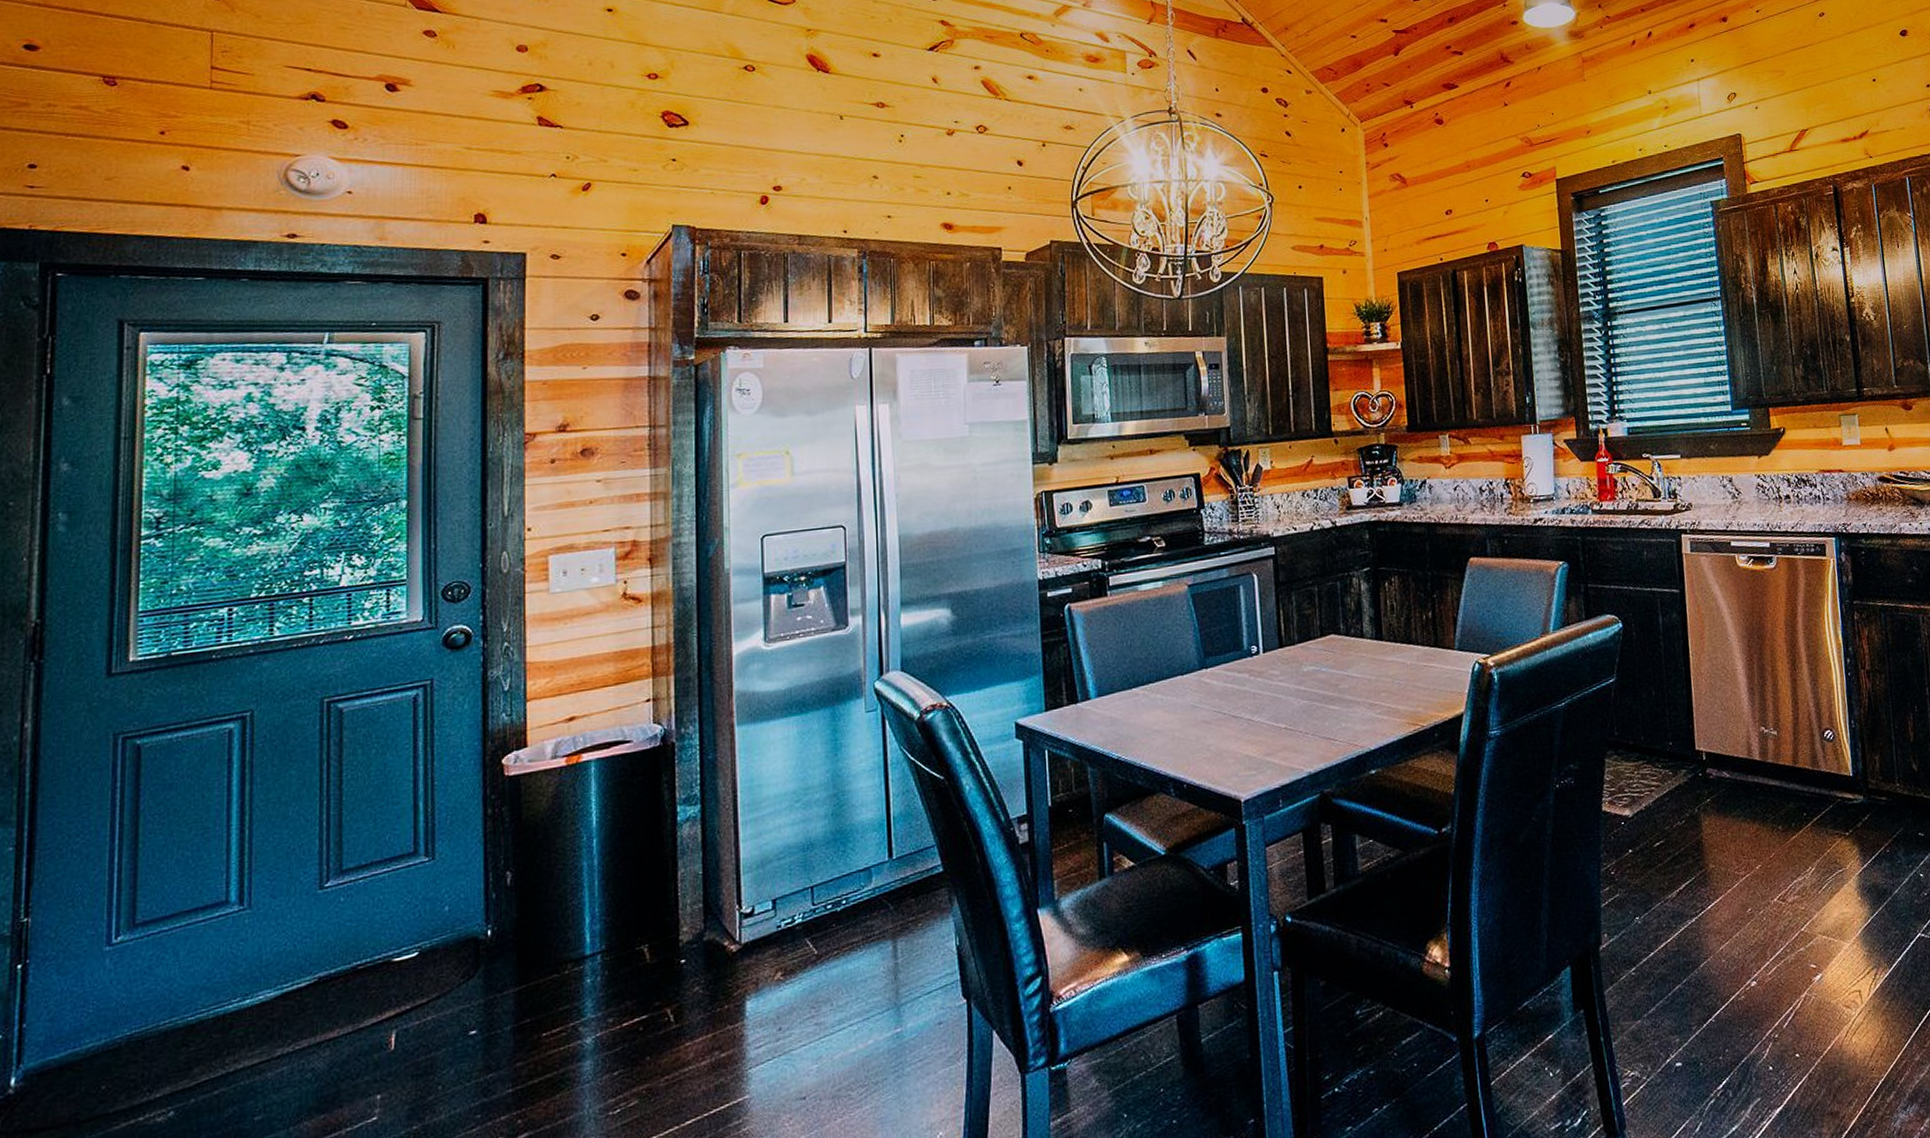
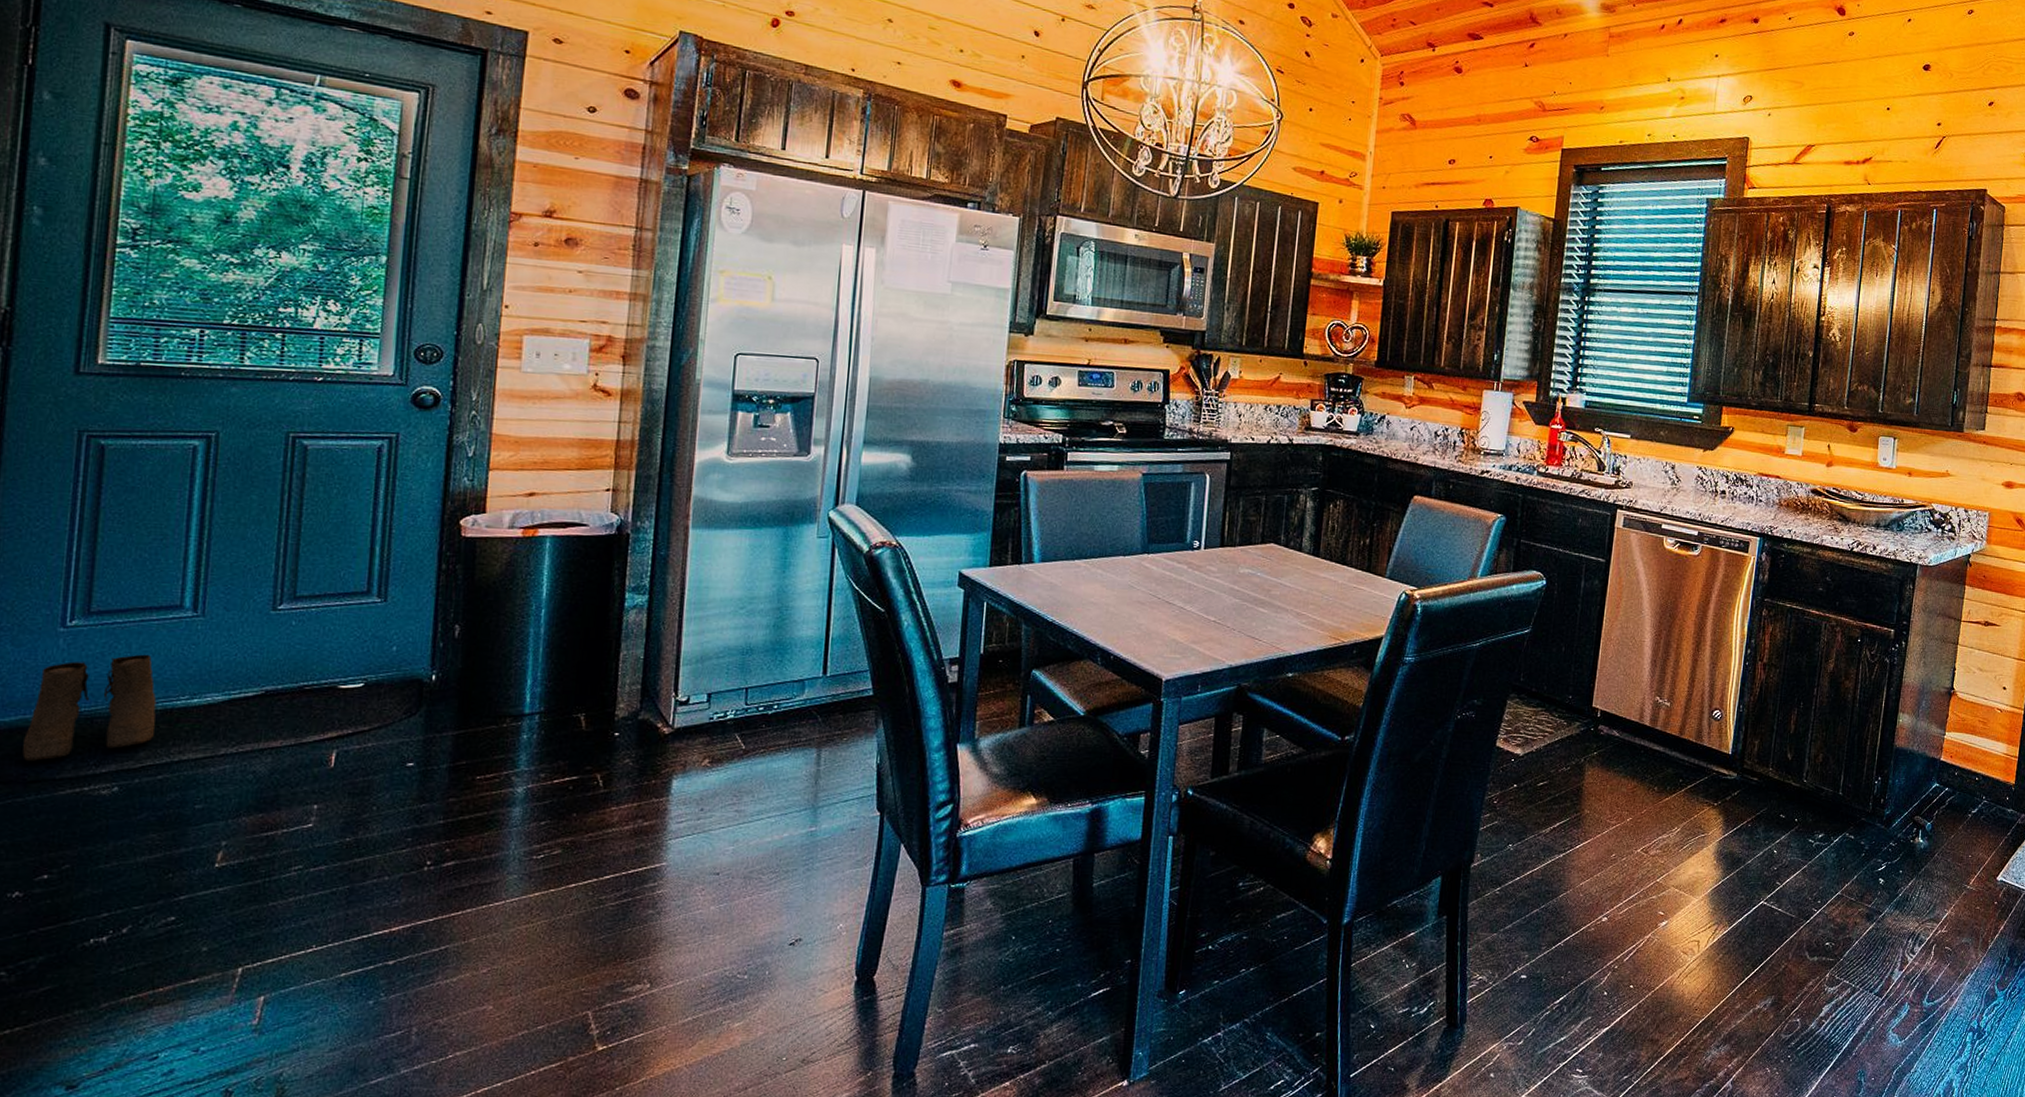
boots: none [74,959,208,1099] -> present [22,654,157,761]

